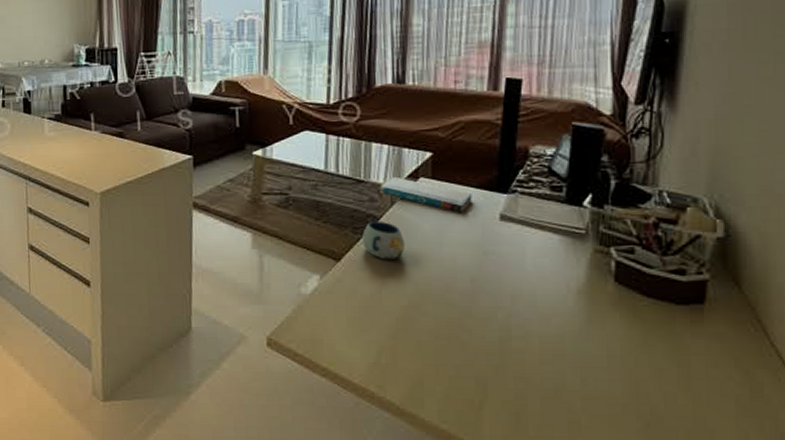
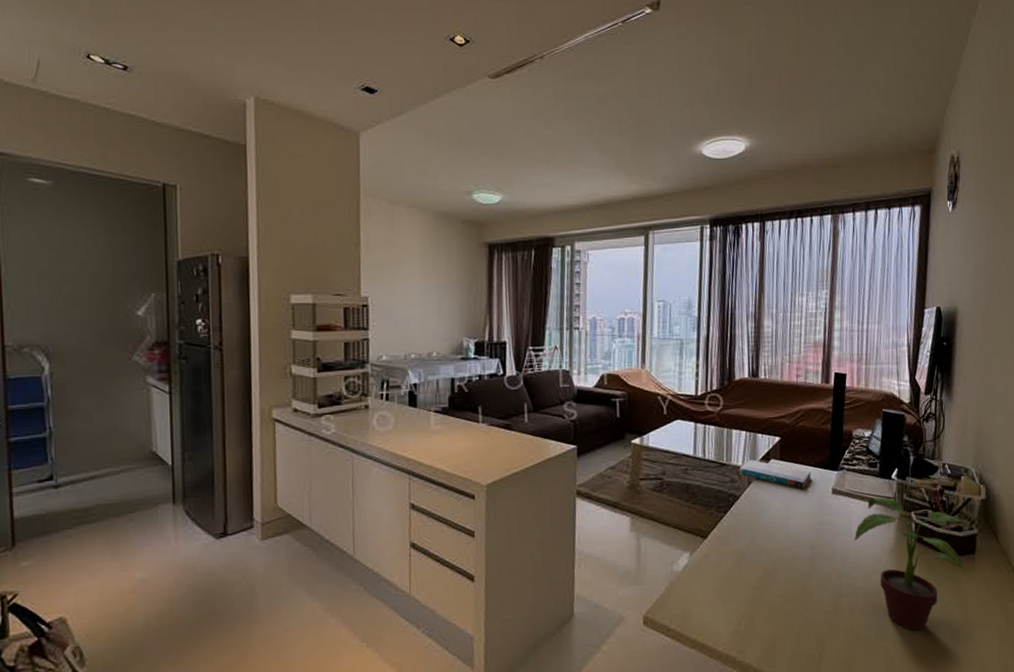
mug: present [362,220,405,259] -> none [725,499,760,534]
potted plant: none [528,228,700,389] -> present [853,497,971,631]

